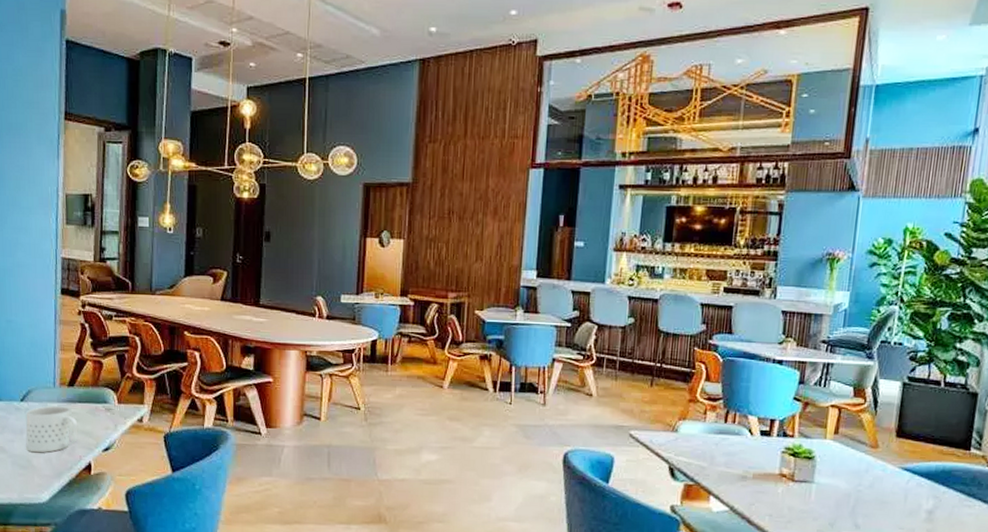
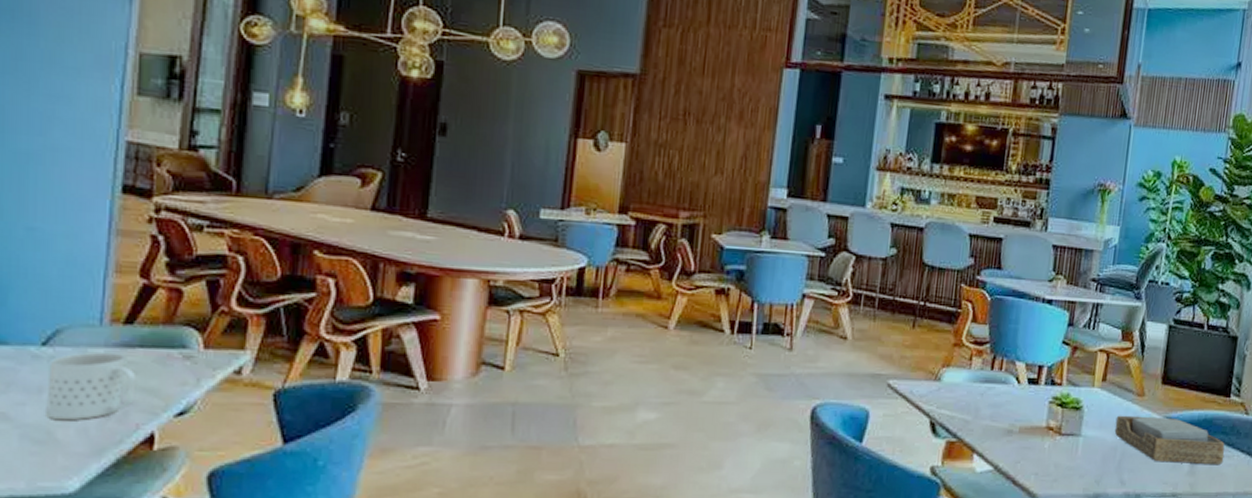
napkin holder: none [847,465,965,514] -> present [1114,415,1225,466]

